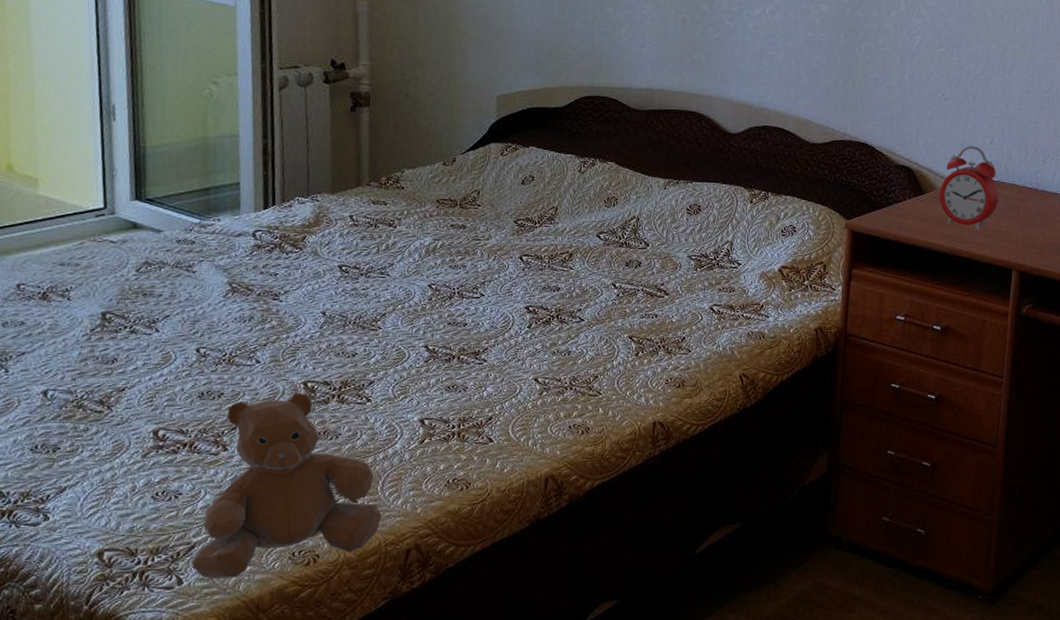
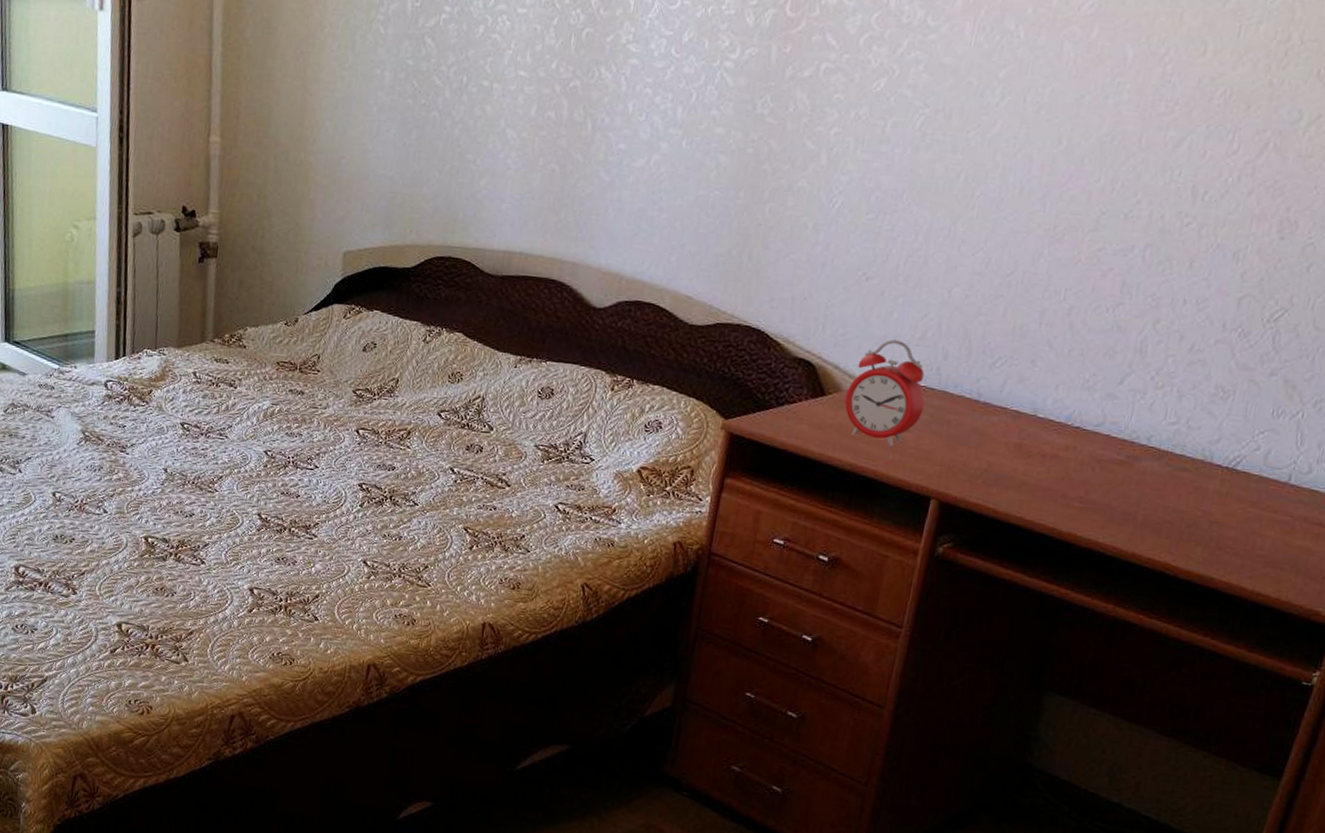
teddy bear: present [191,392,382,579] -> none [43,546,210,716]

